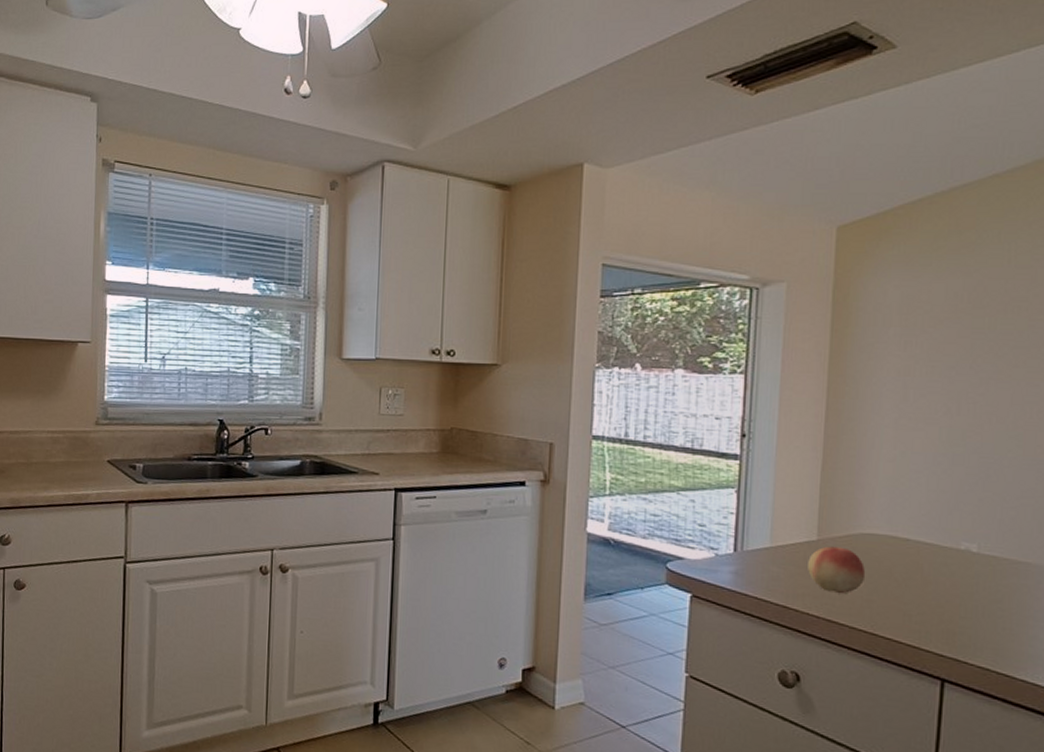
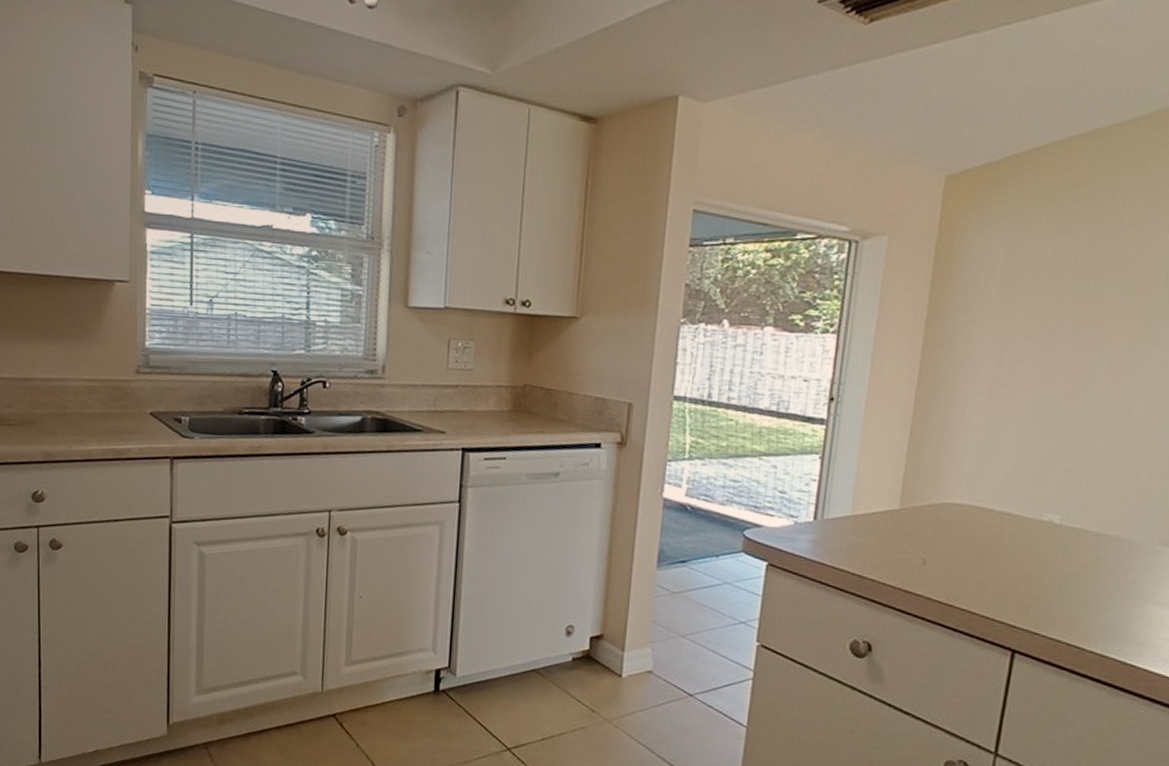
fruit: present [808,546,866,594] -> none [887,515,946,565]

